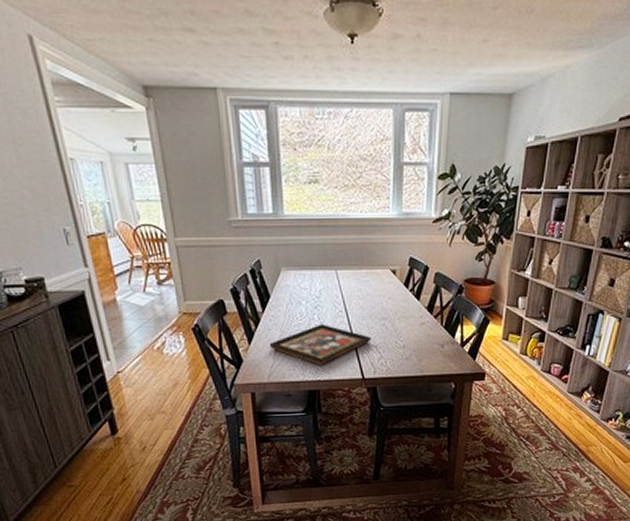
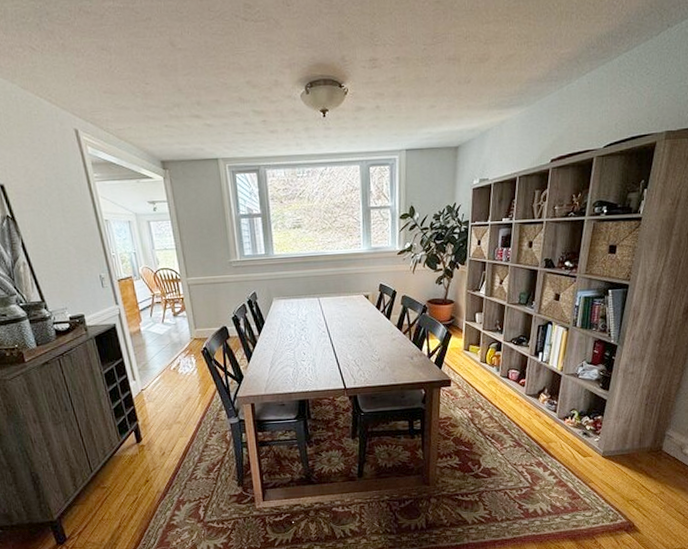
decorative tray: present [269,323,372,365] -> none [265,342,351,378]

